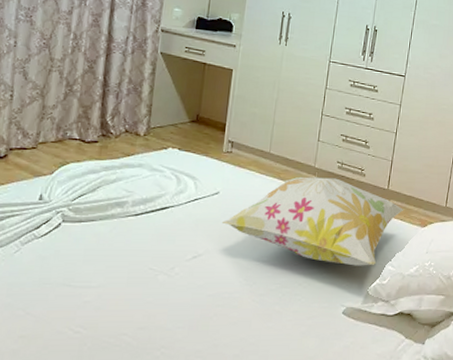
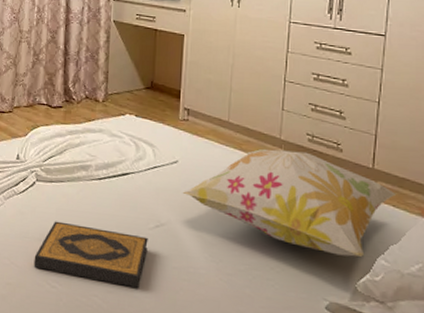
hardback book: none [54,263,185,320] -> present [34,221,148,288]

